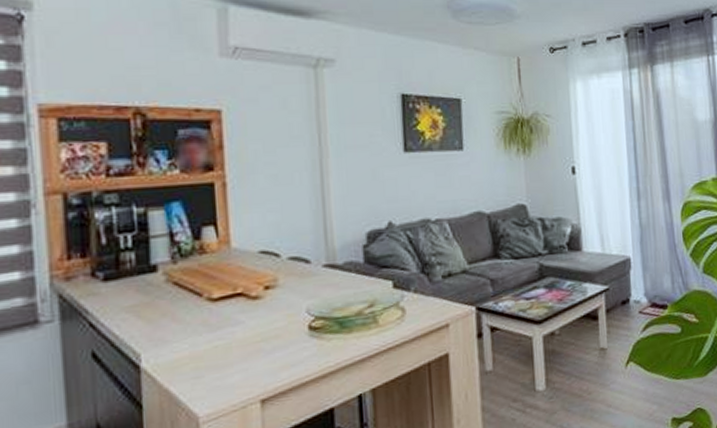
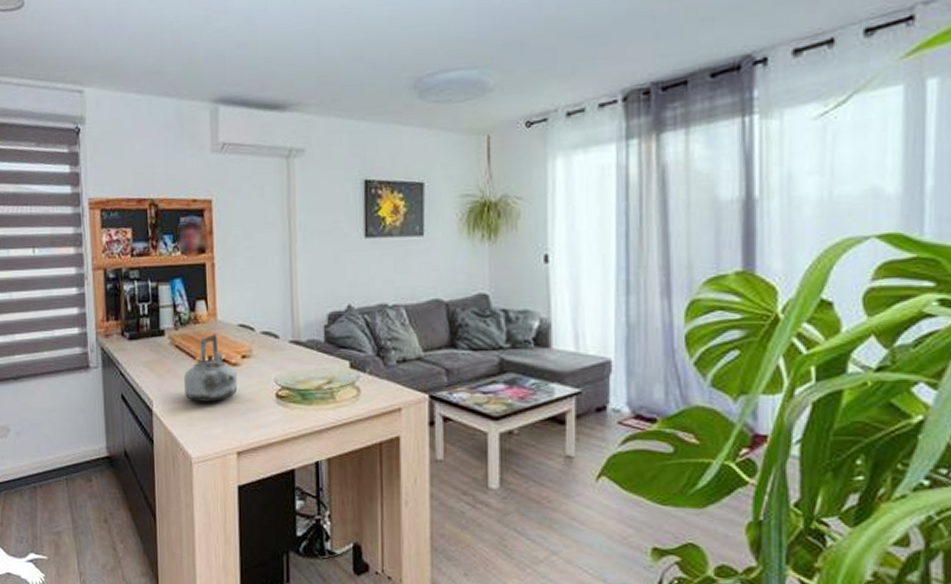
kettle: none [186,264,260,348] -> present [184,334,238,402]

